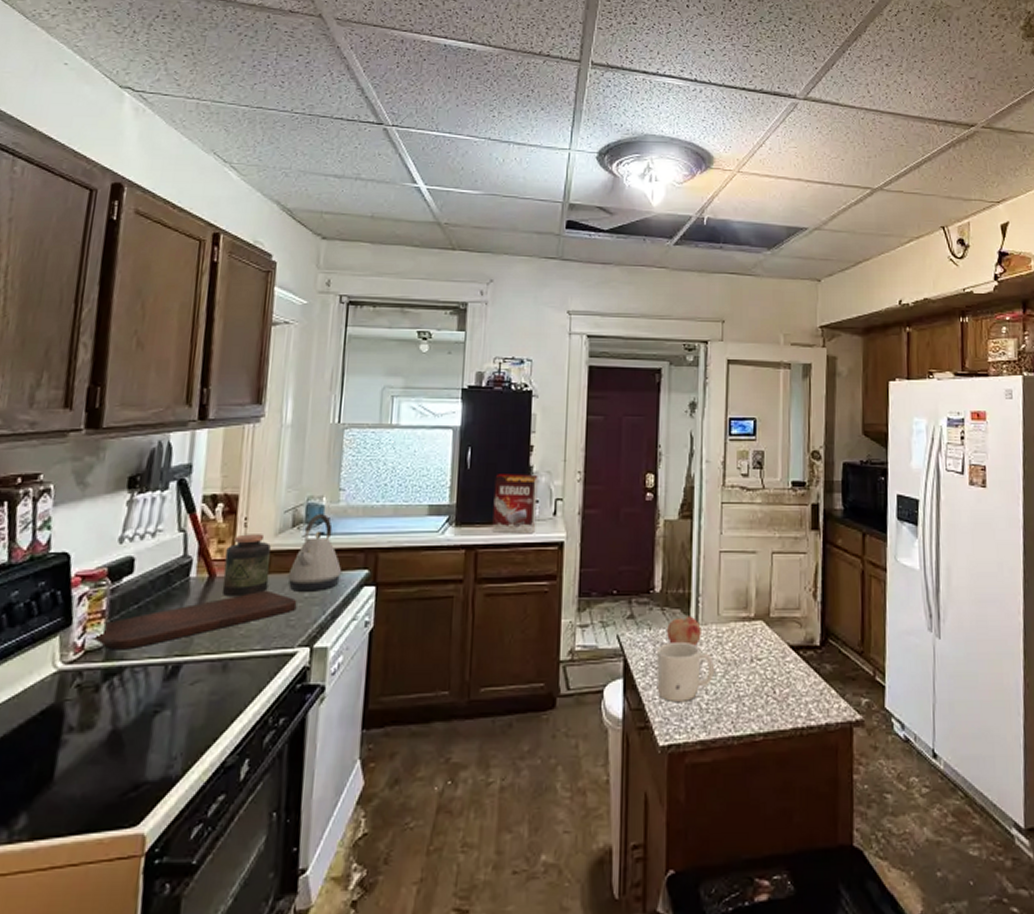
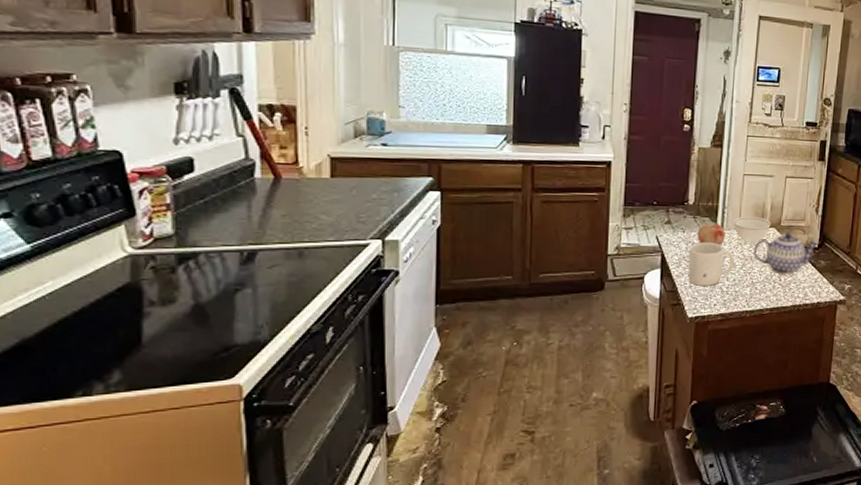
cutting board: present [91,590,297,650] -> none [159,191,366,239]
jar: present [222,534,271,597] -> none [289,141,336,196]
kettle: present [288,514,342,593] -> none [354,127,407,195]
cereal box: present [492,474,538,534] -> none [547,101,588,154]
bowl: none [709,605,757,646] -> present [733,216,771,246]
teapot: none [736,625,821,685] -> present [753,232,819,275]

